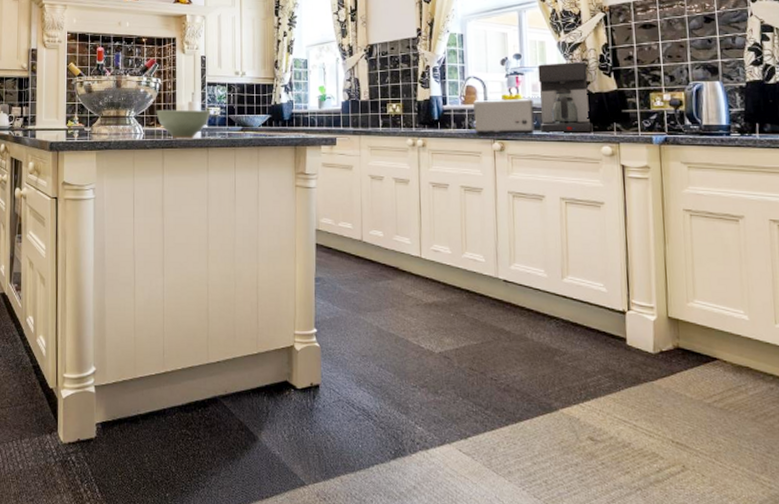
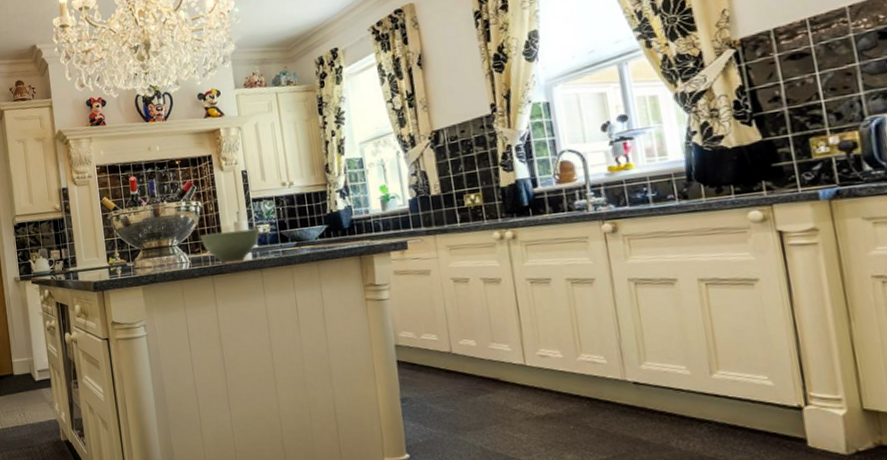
toaster: present [473,99,538,137] -> none [571,166,656,219]
coffee maker: present [538,61,592,134] -> none [651,112,733,205]

